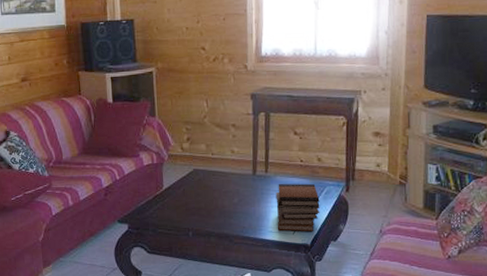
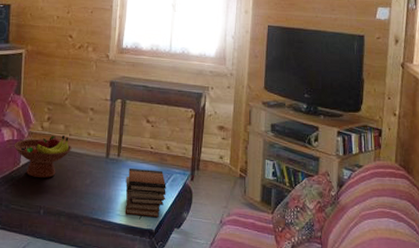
fruit bowl: none [154,155,216,201] -> present [14,135,72,179]

